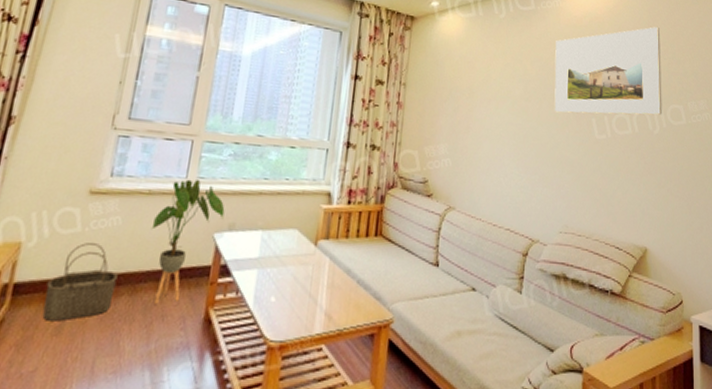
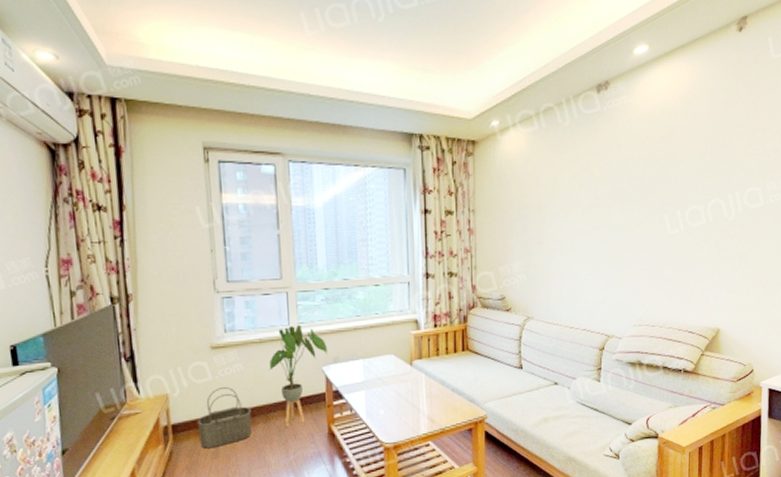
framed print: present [554,27,662,115] -> none [624,107,739,215]

